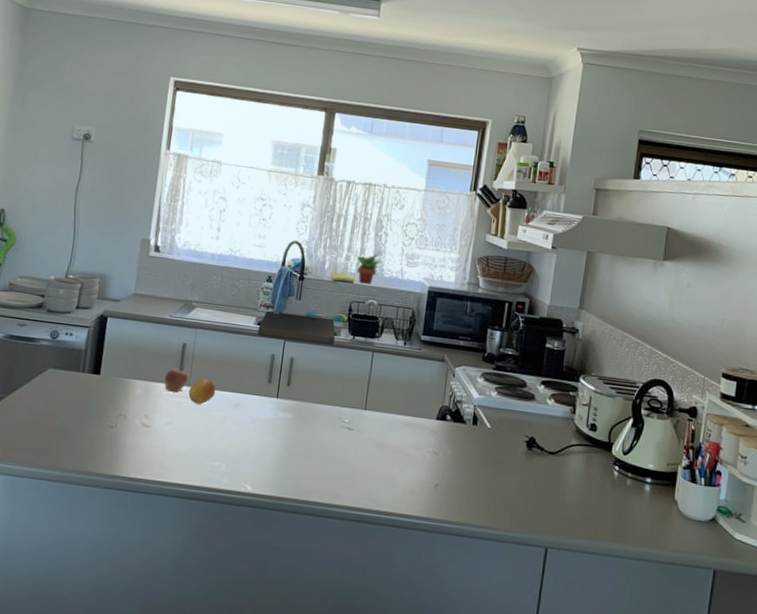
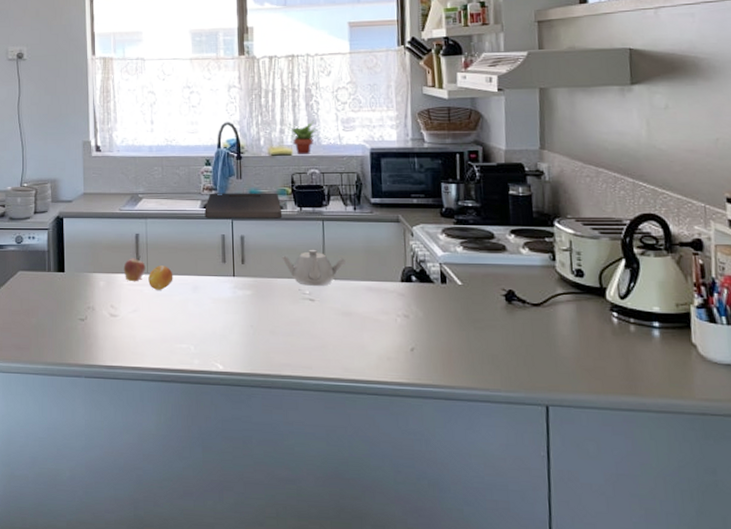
teapot: none [327,378,389,417] -> present [282,249,347,286]

